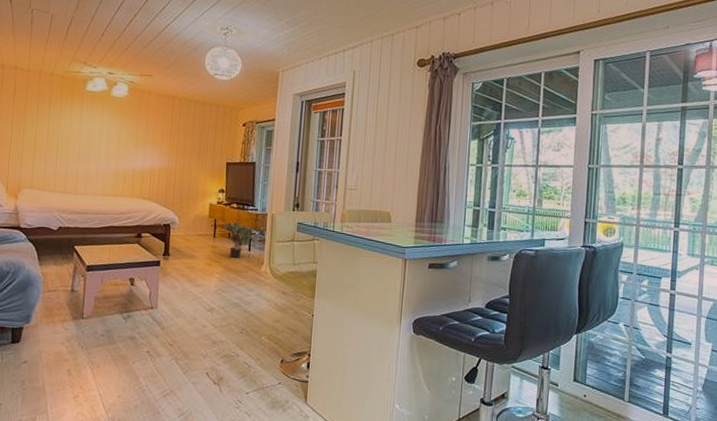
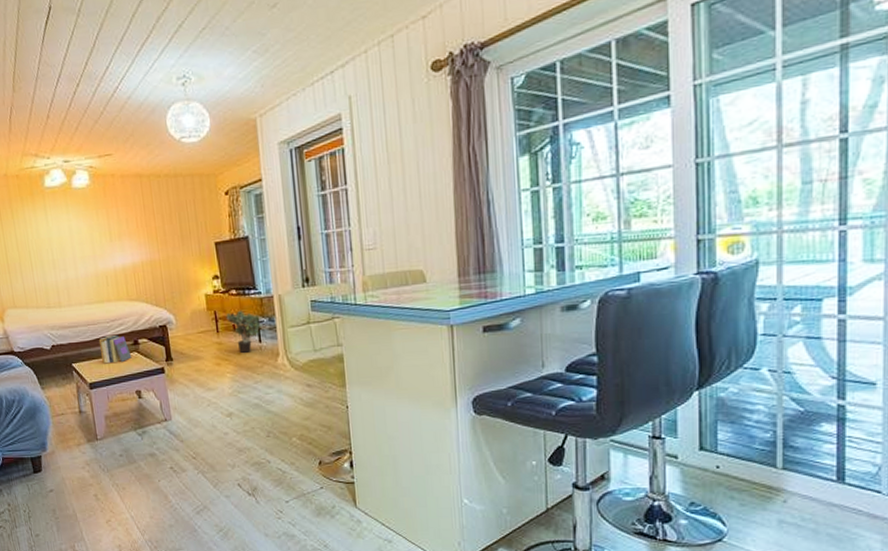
books: none [104,226,133,252] -> present [98,334,132,364]

